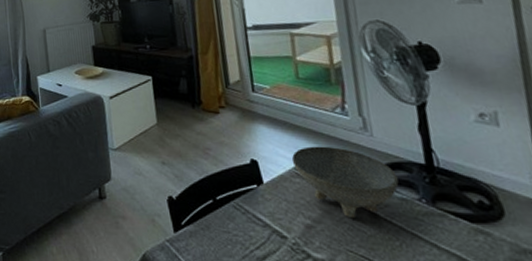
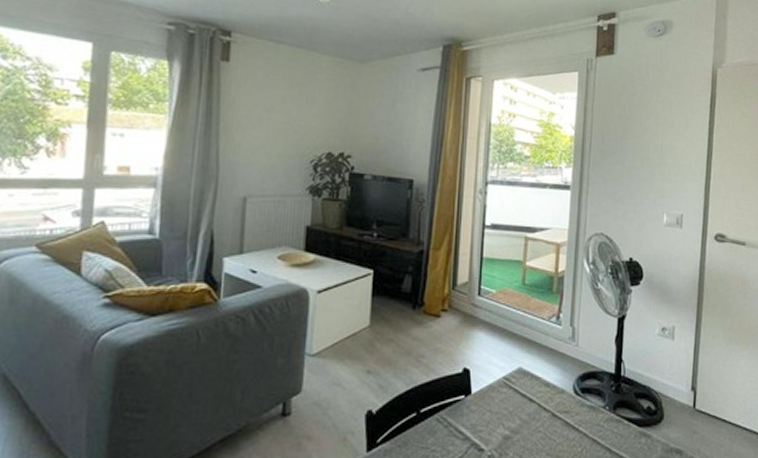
bowl: present [291,146,399,219] -> none [503,355,591,428]

